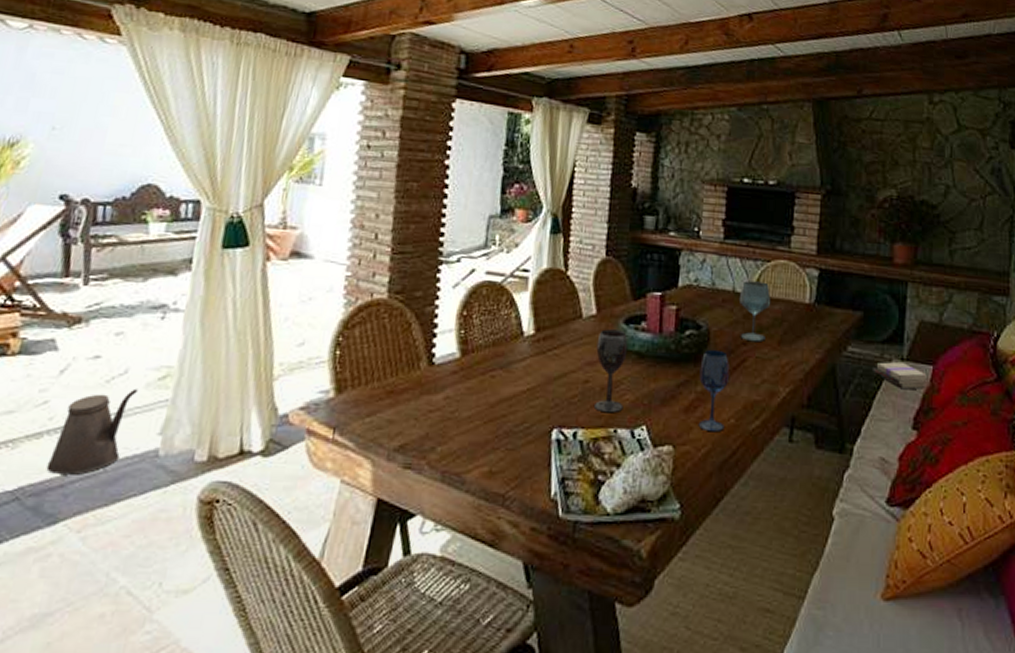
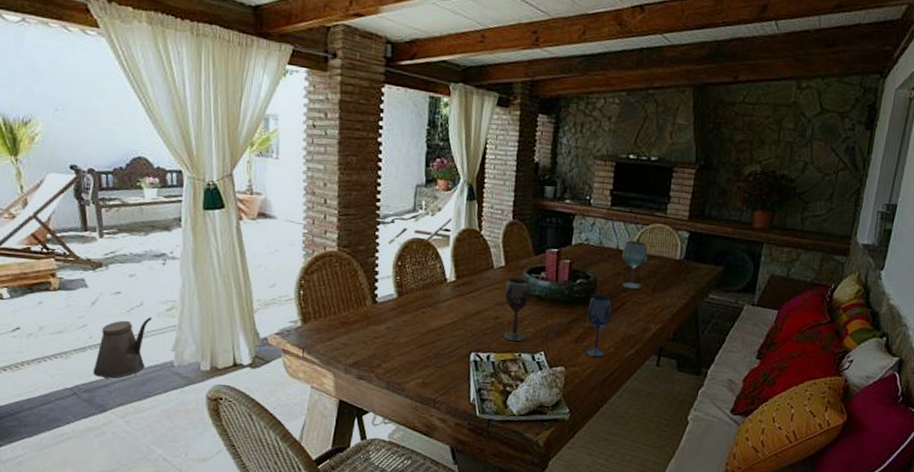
books: present [873,362,927,390] -> none [728,307,772,329]

